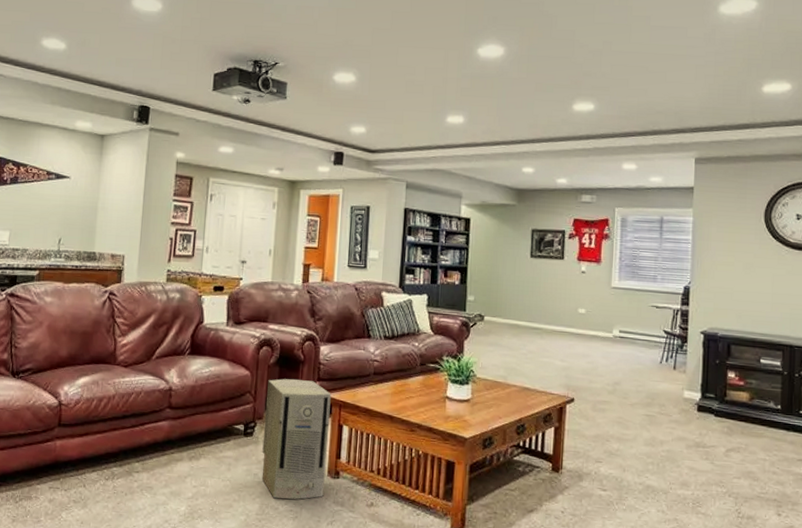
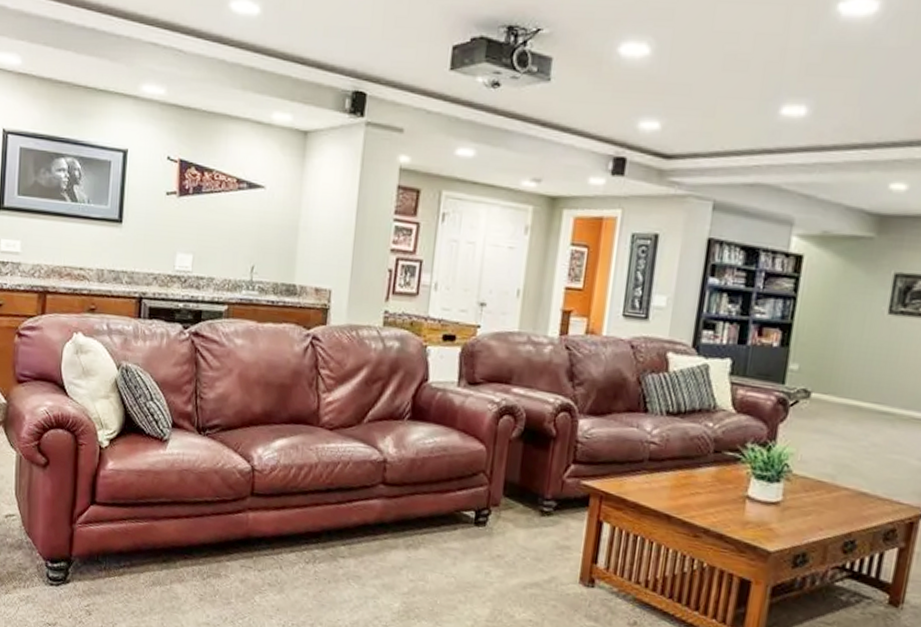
air purifier: present [261,378,331,500] -> none [494,457,590,609]

